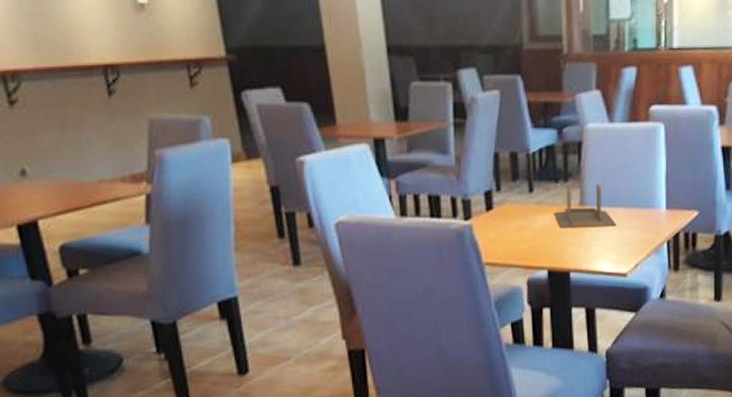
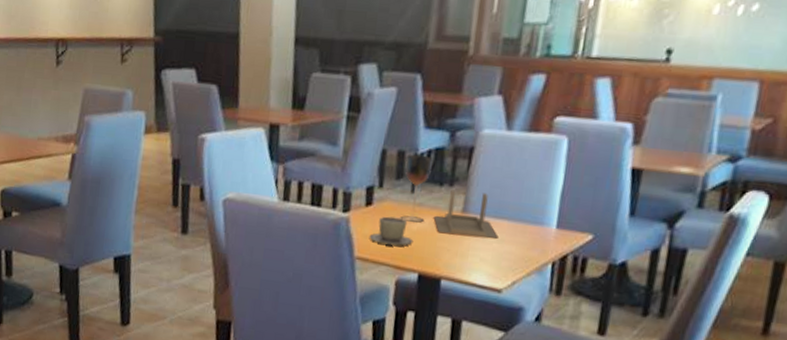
cup: none [494,218,538,246] -> present [369,216,414,246]
wineglass: none [518,154,546,221] -> present [400,154,433,223]

